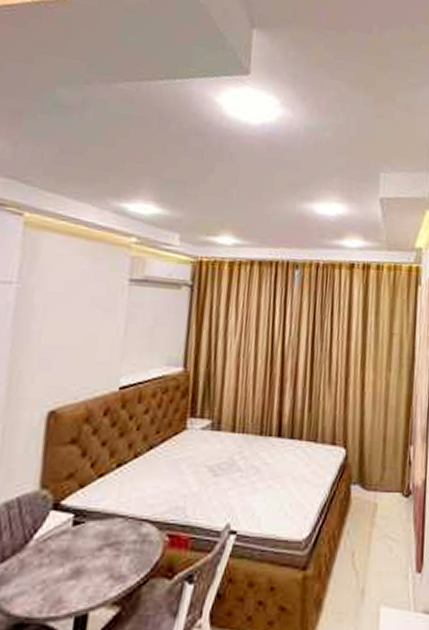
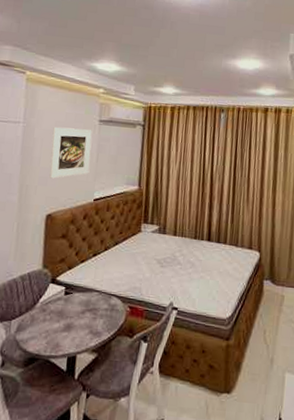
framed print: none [54,288,119,361] -> present [49,126,93,179]

